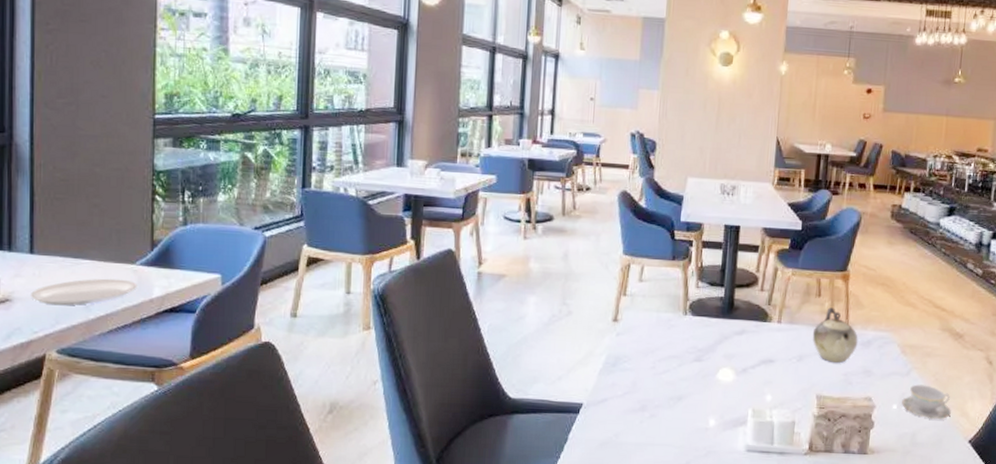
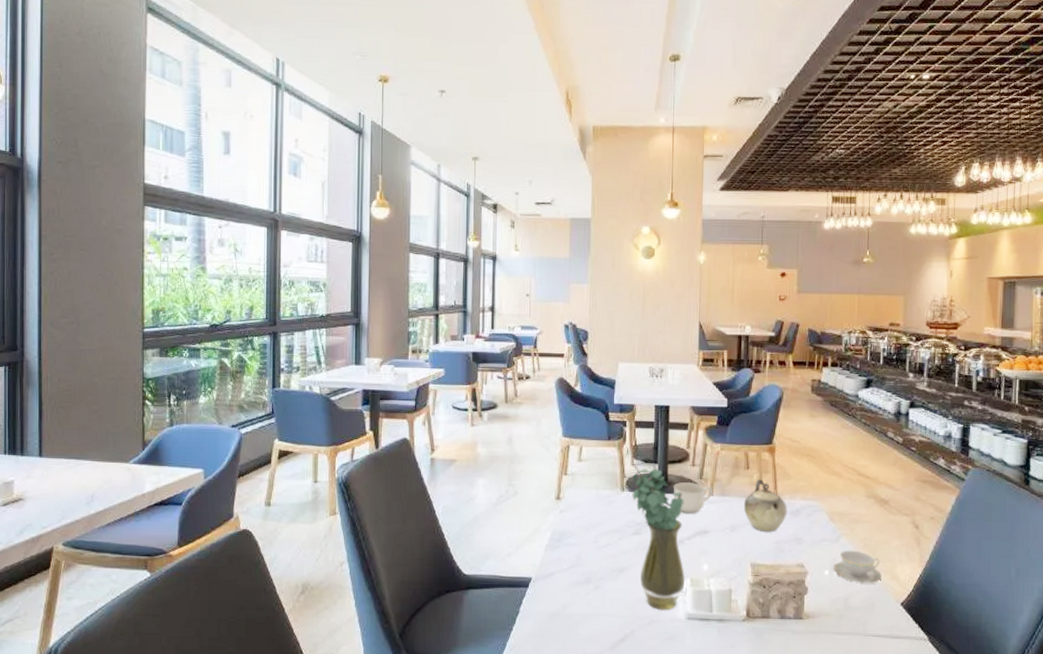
plate: present [31,278,137,306] -> none [40,477,131,503]
vase: none [695,288,750,441] -> present [632,464,686,610]
teacup: none [739,307,782,342] -> present [673,481,713,514]

